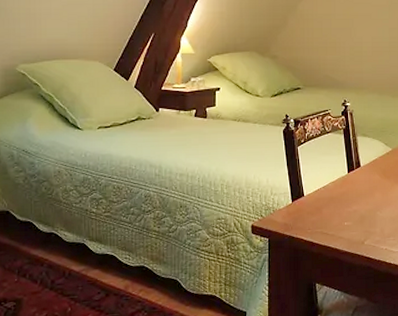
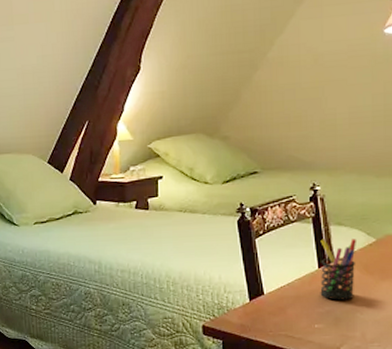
pen holder: none [349,148,377,201] -> present [320,239,356,301]

